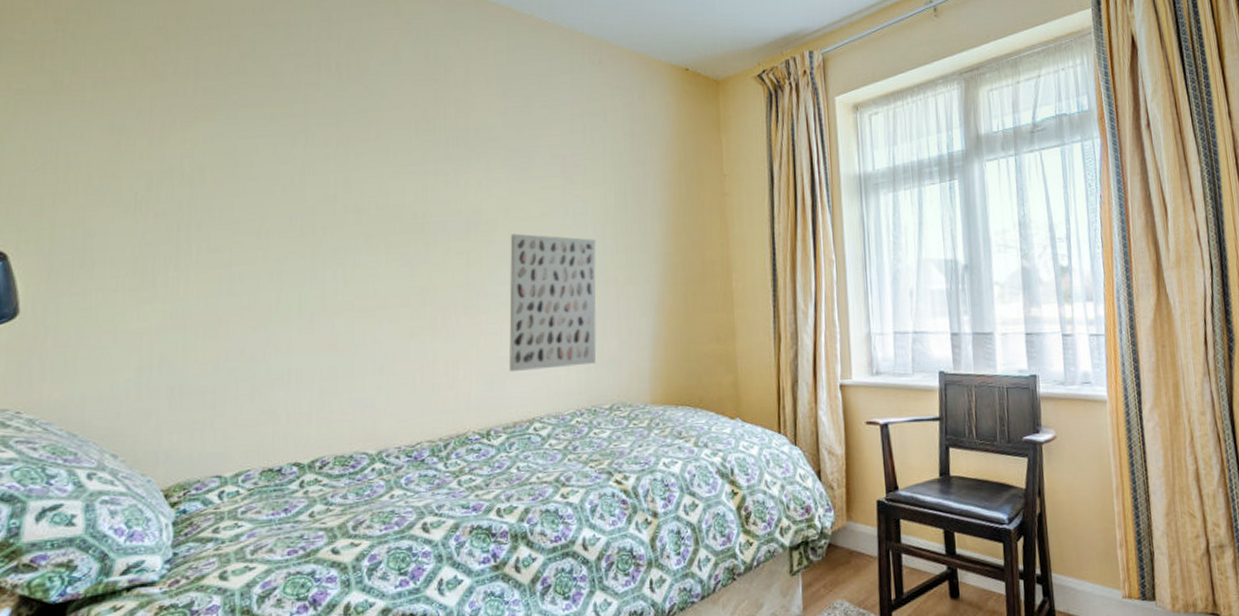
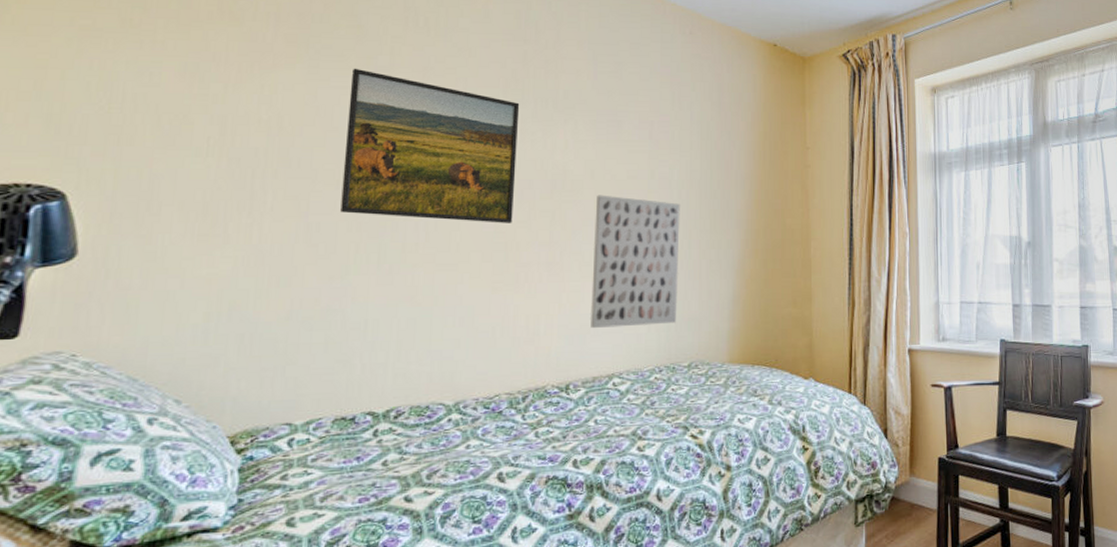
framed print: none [262,116,432,267] -> present [340,68,520,223]

